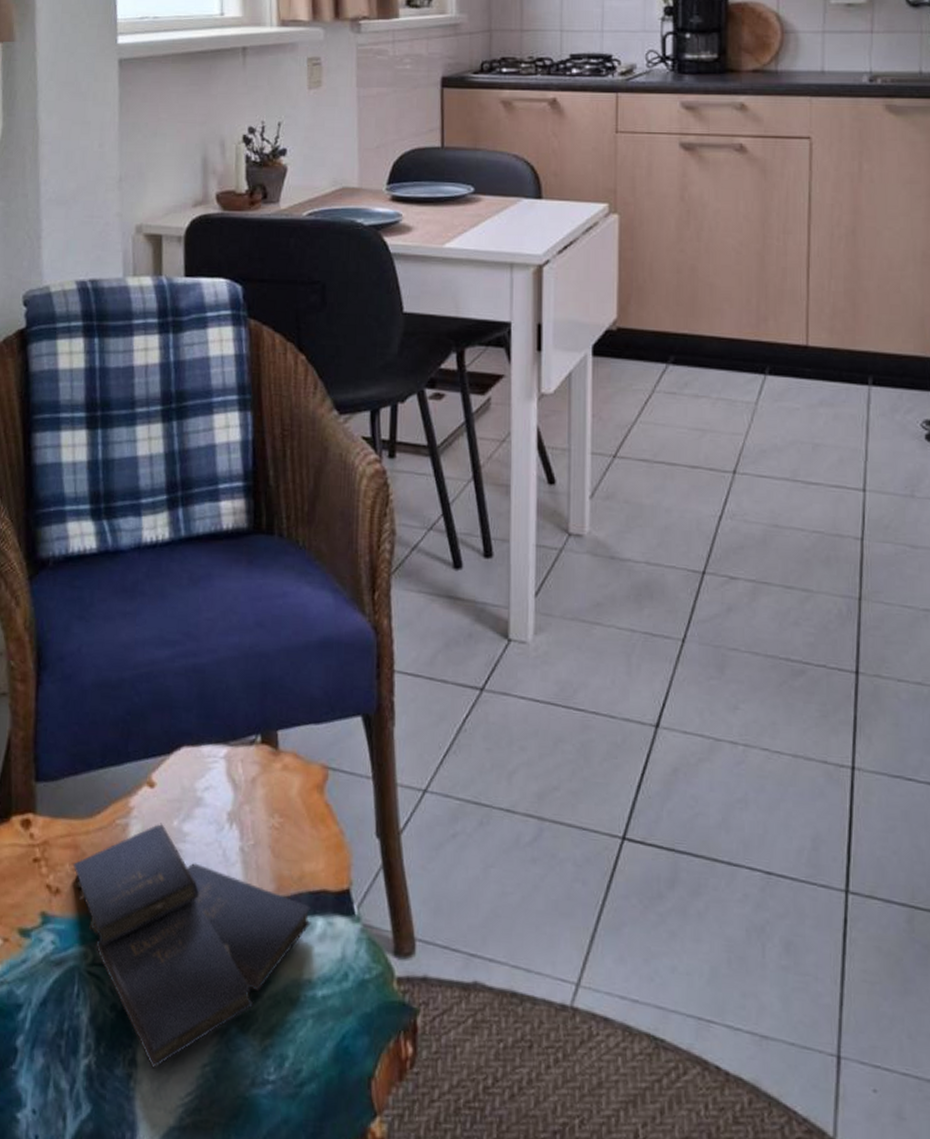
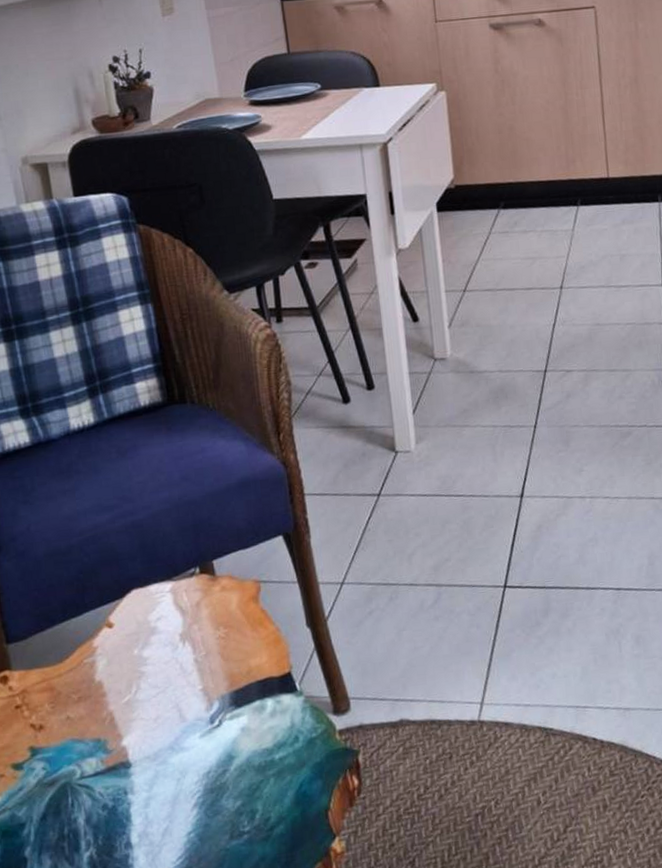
book: present [72,823,311,1069] -> none [51,654,263,846]

